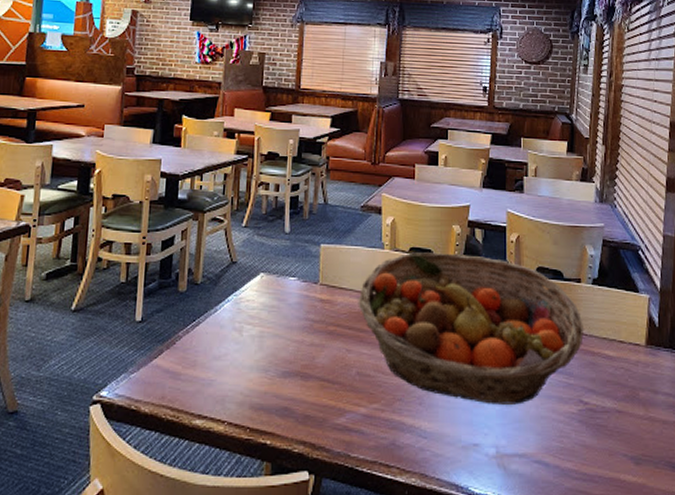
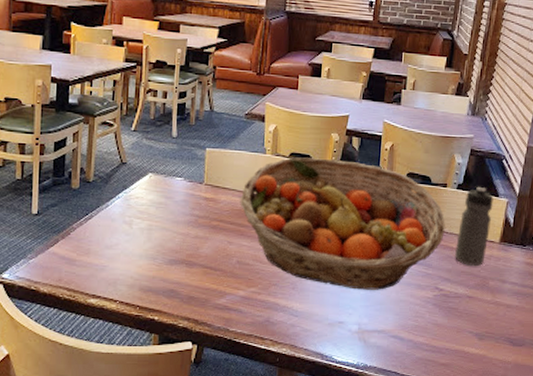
water bottle: none [597,281,634,375] -> present [455,186,494,267]

